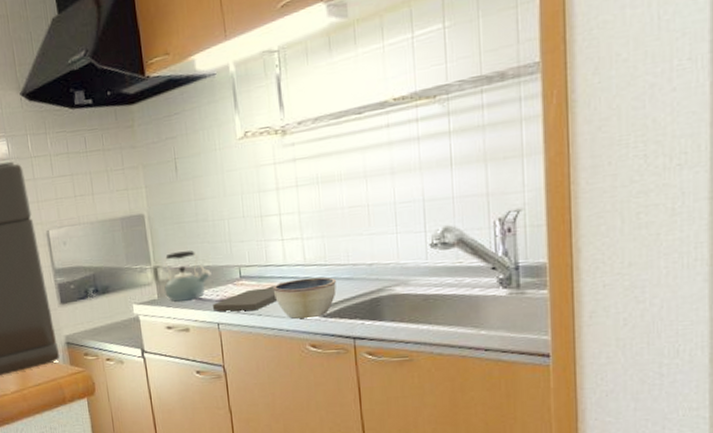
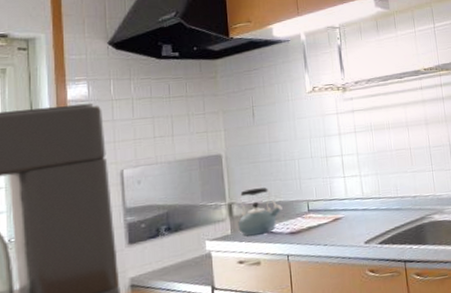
cutting board: present [213,282,284,312] -> none [283,214,346,244]
bowl: present [272,277,337,319] -> none [336,208,389,247]

